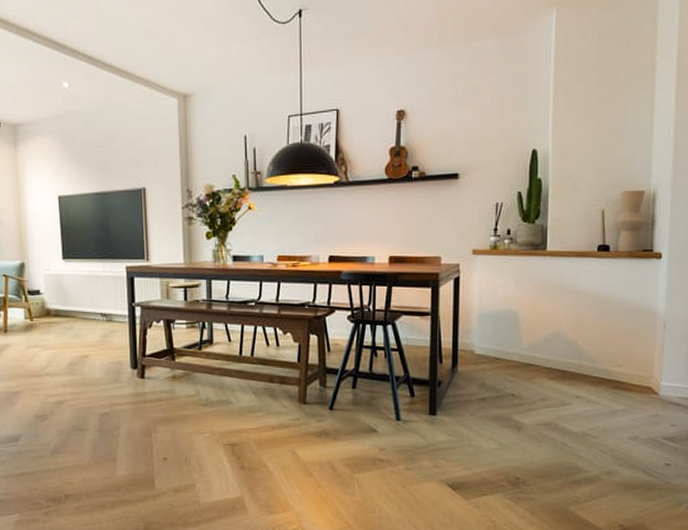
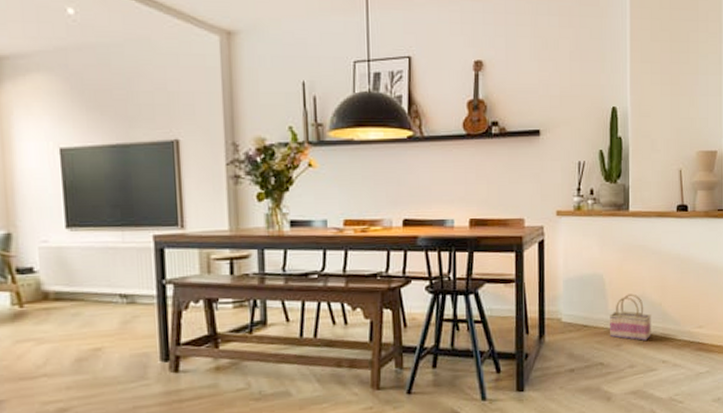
basket: none [522,330,566,376] -> present [609,293,651,341]

